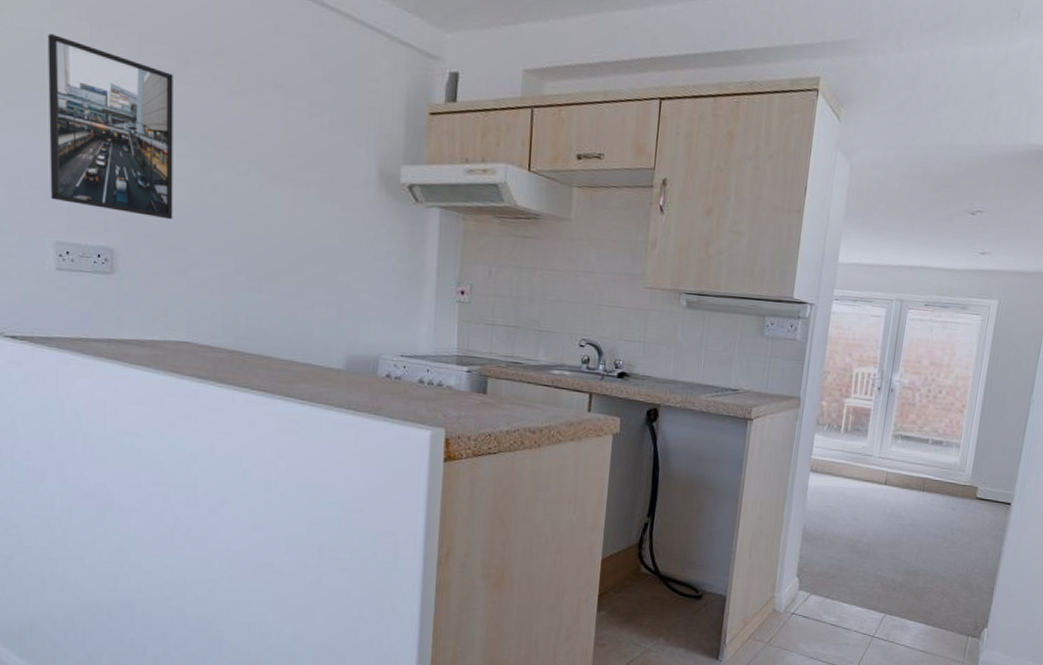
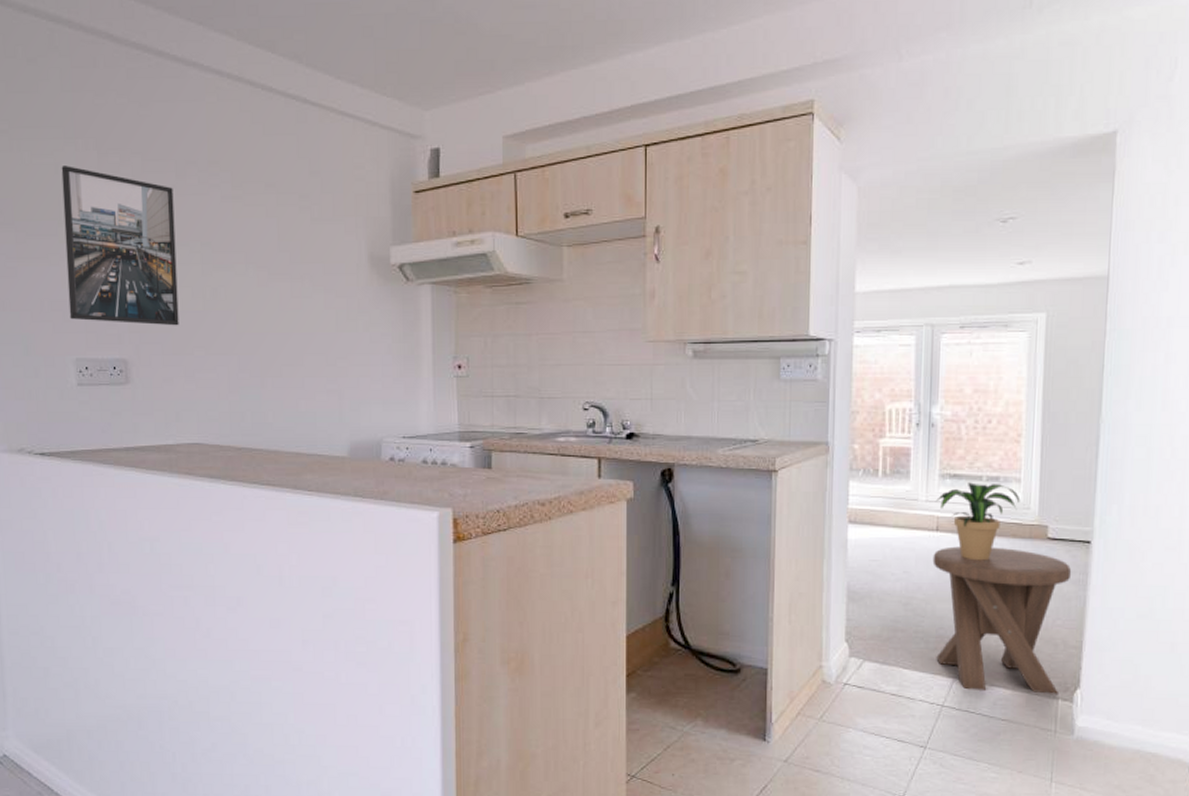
music stool: none [872,499,993,632] -> present [932,546,1072,694]
potted plant: none [887,444,958,514] -> present [936,482,1021,561]

